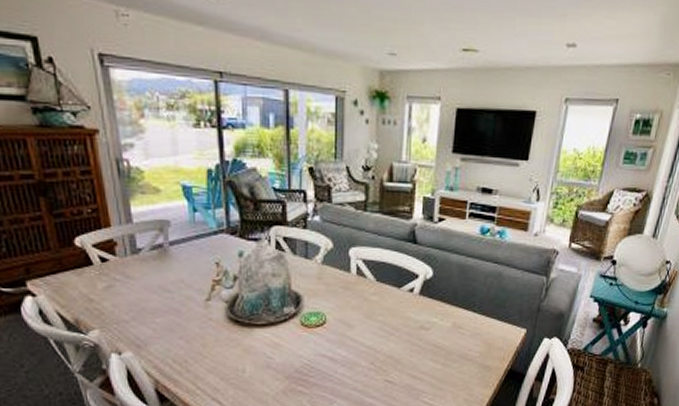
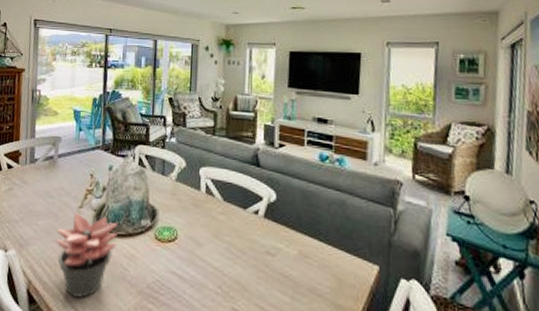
succulent plant: none [181,306,257,390] -> present [56,212,118,298]

